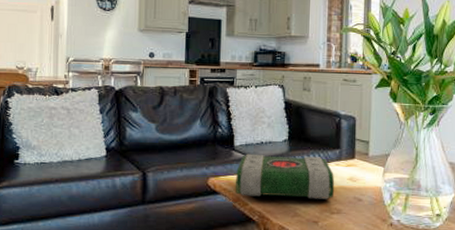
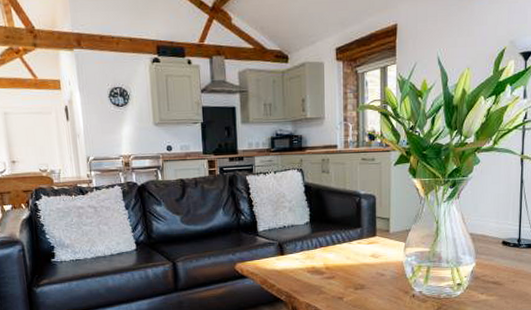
book: present [236,154,335,199] -> none [261,236,358,278]

